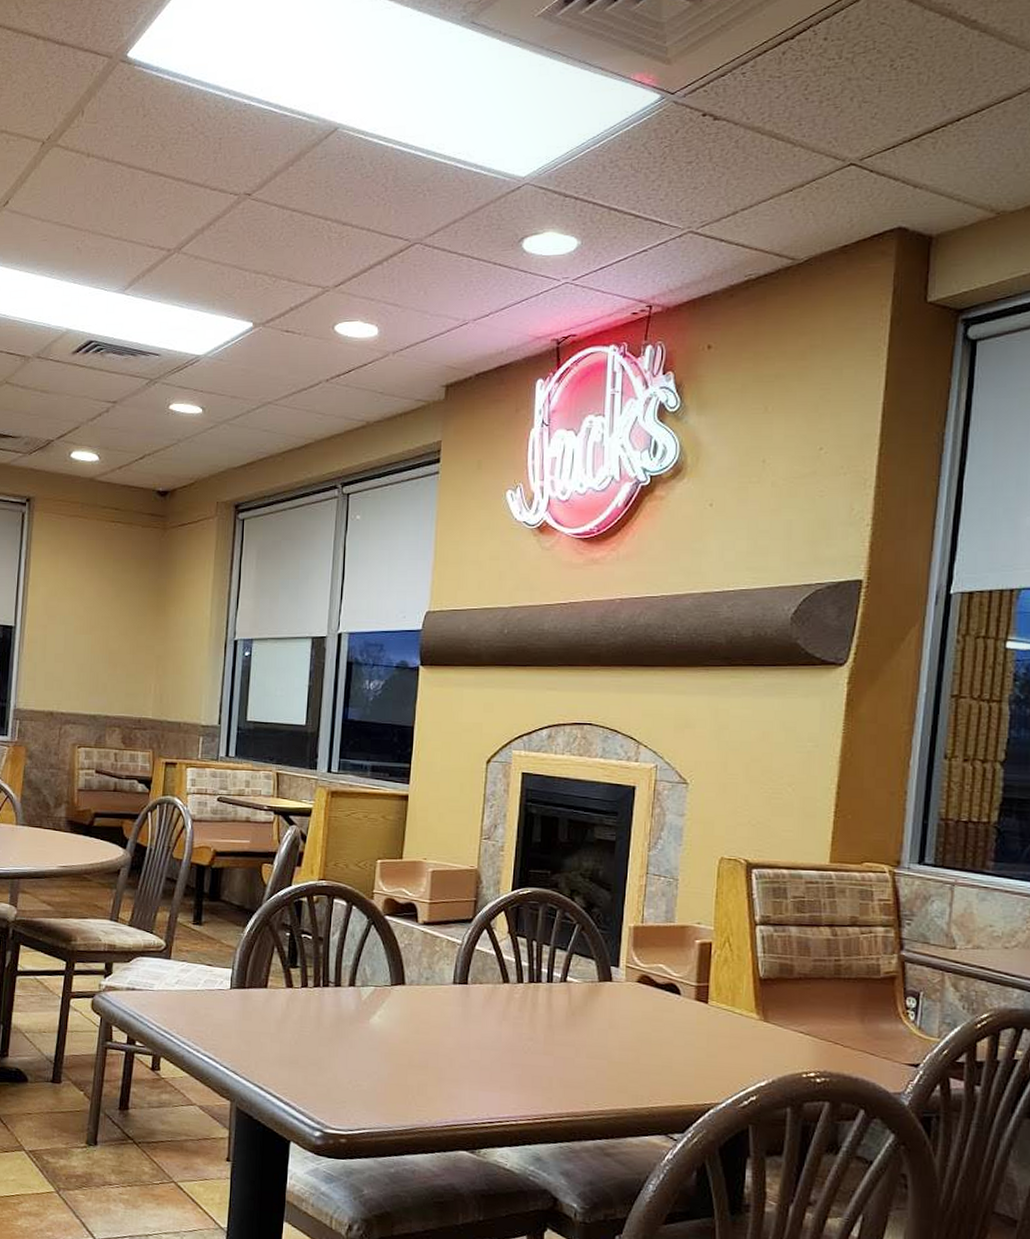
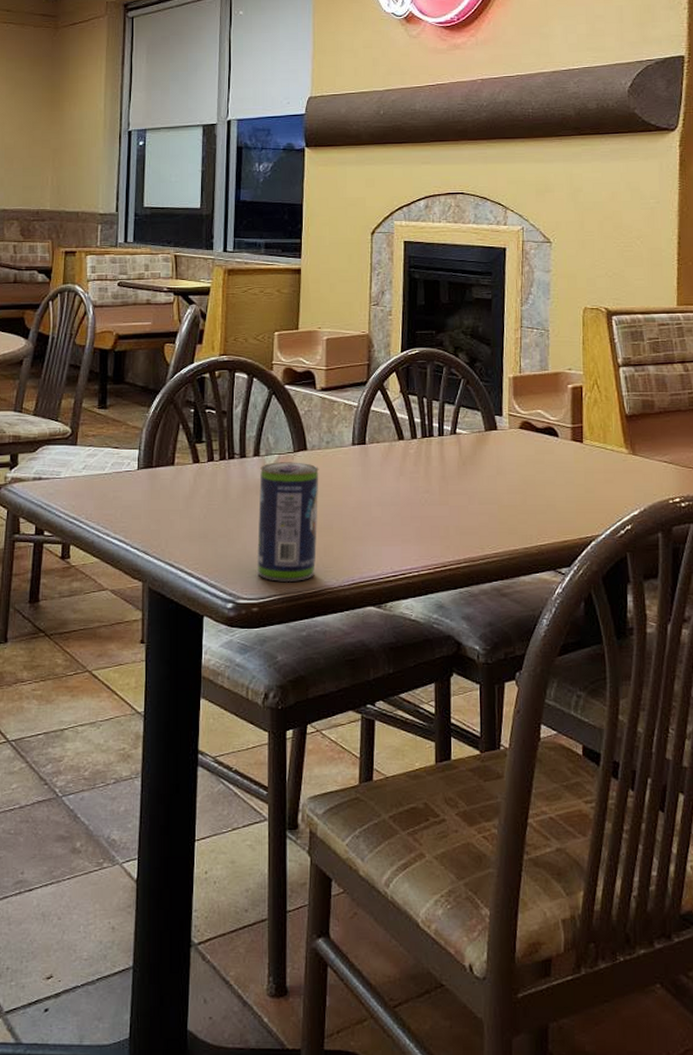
beverage can: none [347,994,417,1117] -> present [257,462,319,582]

